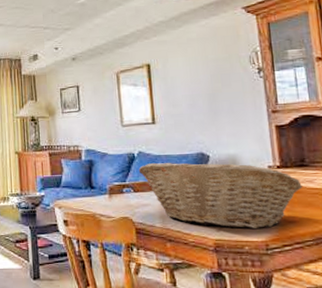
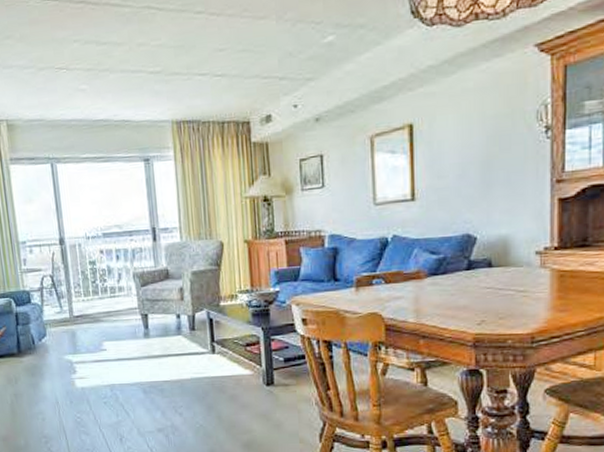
fruit basket: present [138,163,304,228] -> none [391,246,582,320]

